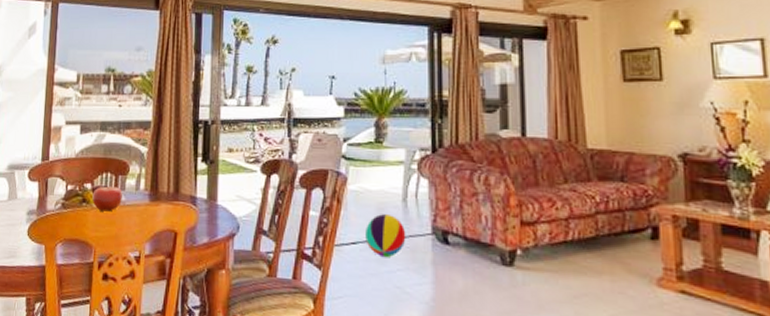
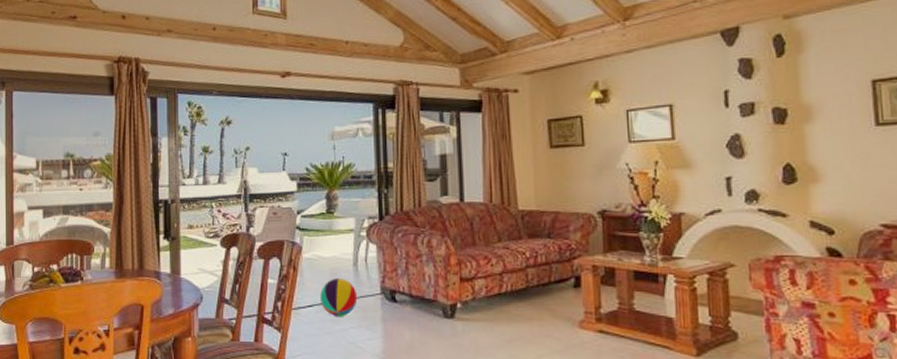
fruit: present [92,182,122,212] -> none [59,262,88,290]

